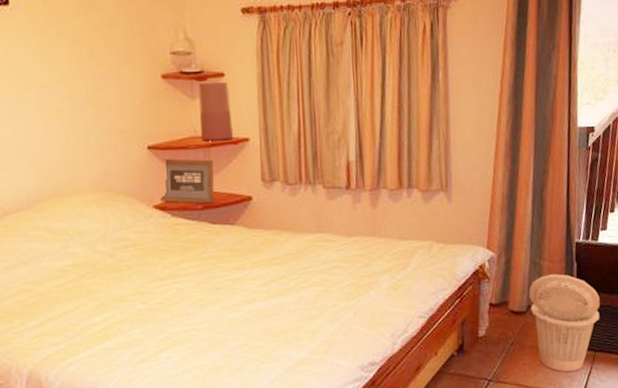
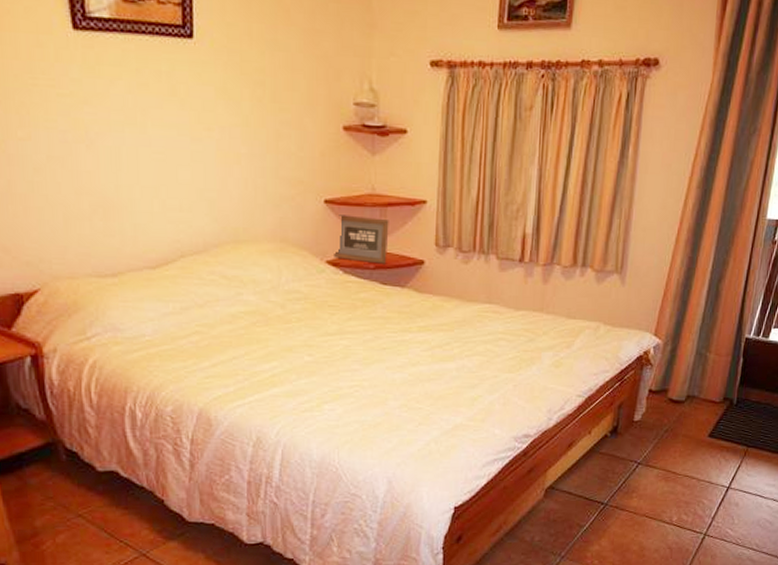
vase: present [198,82,233,141] -> none [378,138,411,201]
laundry basket: present [529,274,600,373] -> none [689,367,761,464]

